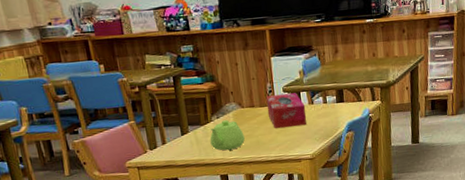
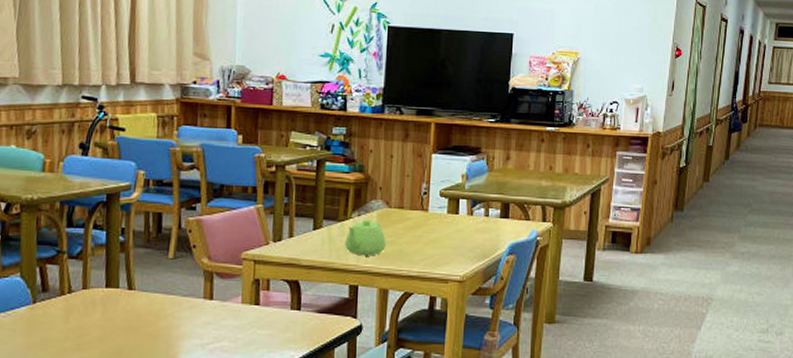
tissue box: present [266,93,307,129] -> none [417,198,463,240]

